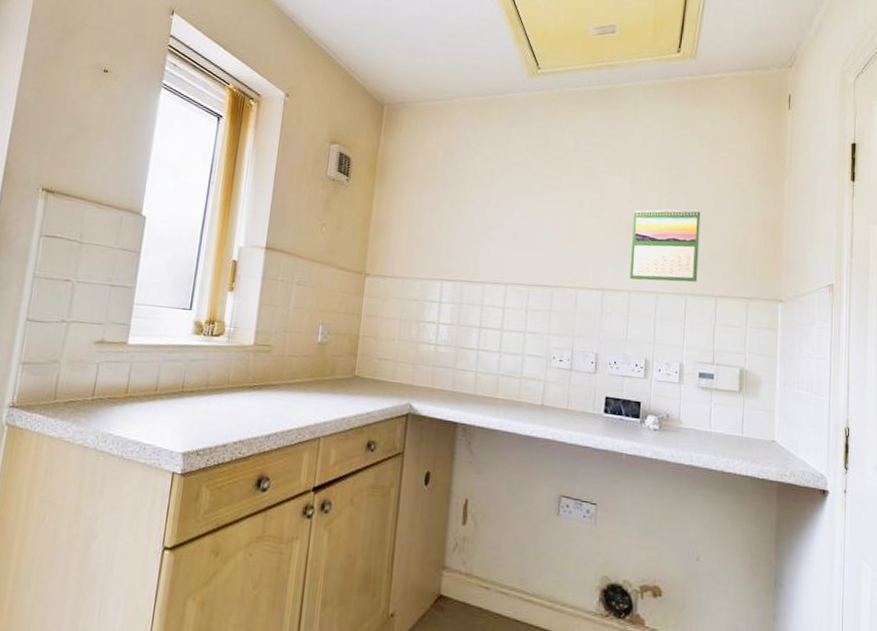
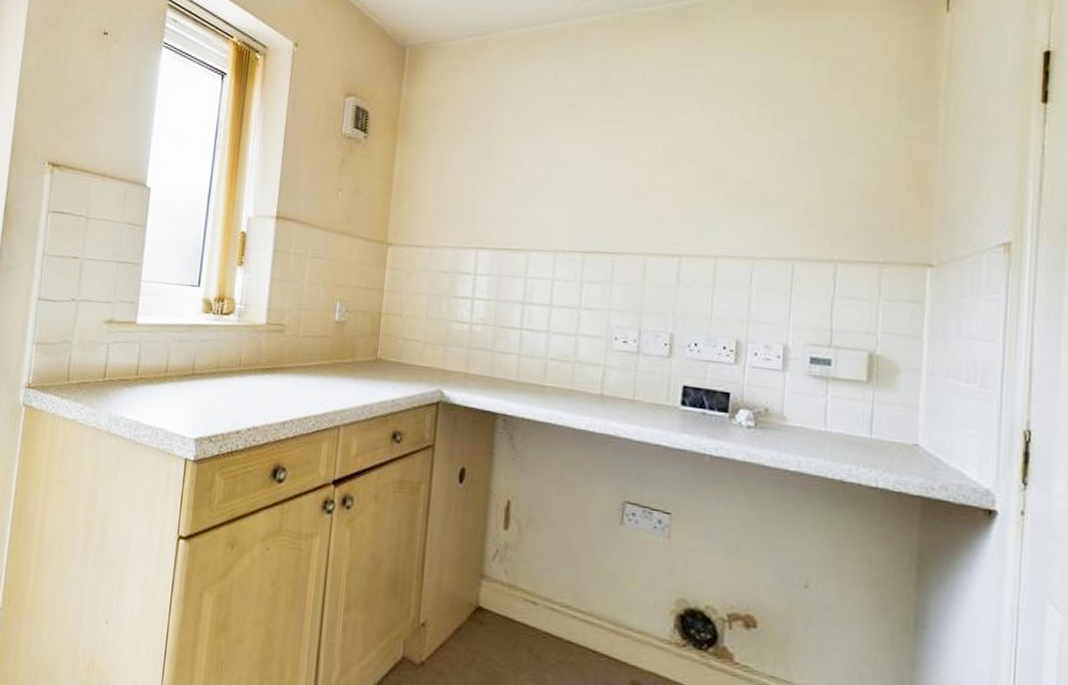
calendar: present [630,208,701,283] -> none [716,151,816,245]

